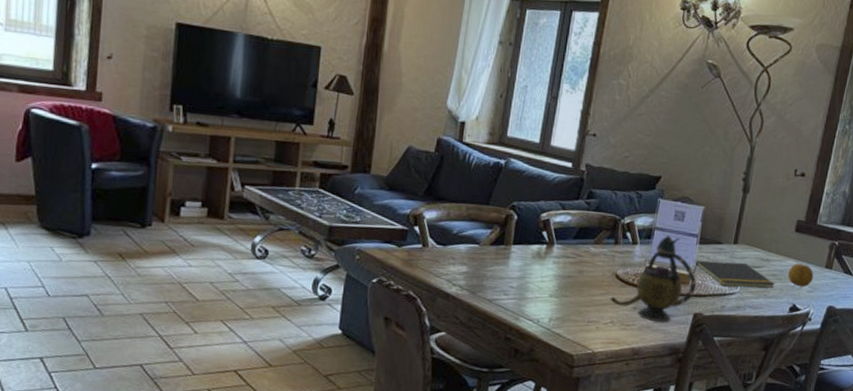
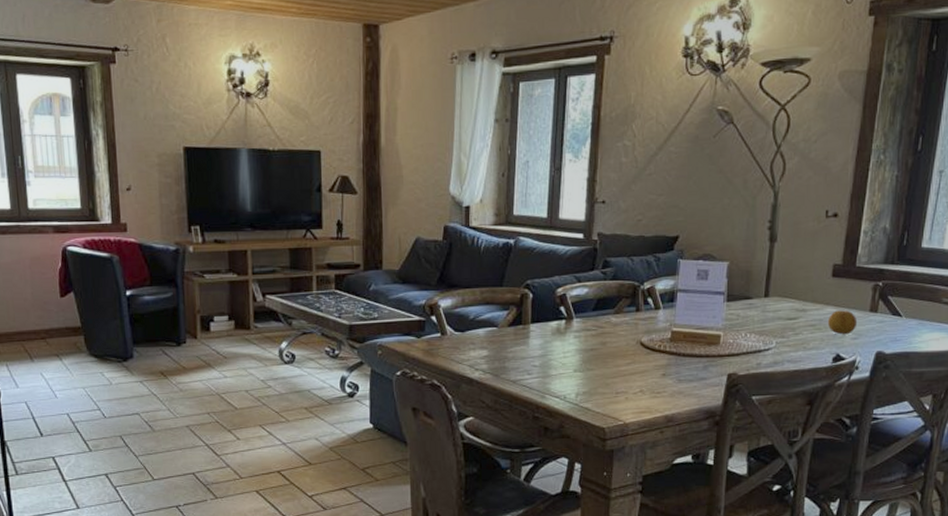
teapot: present [610,235,697,323] -> none [637,296,728,387]
notepad: present [693,260,776,288] -> none [723,316,815,342]

